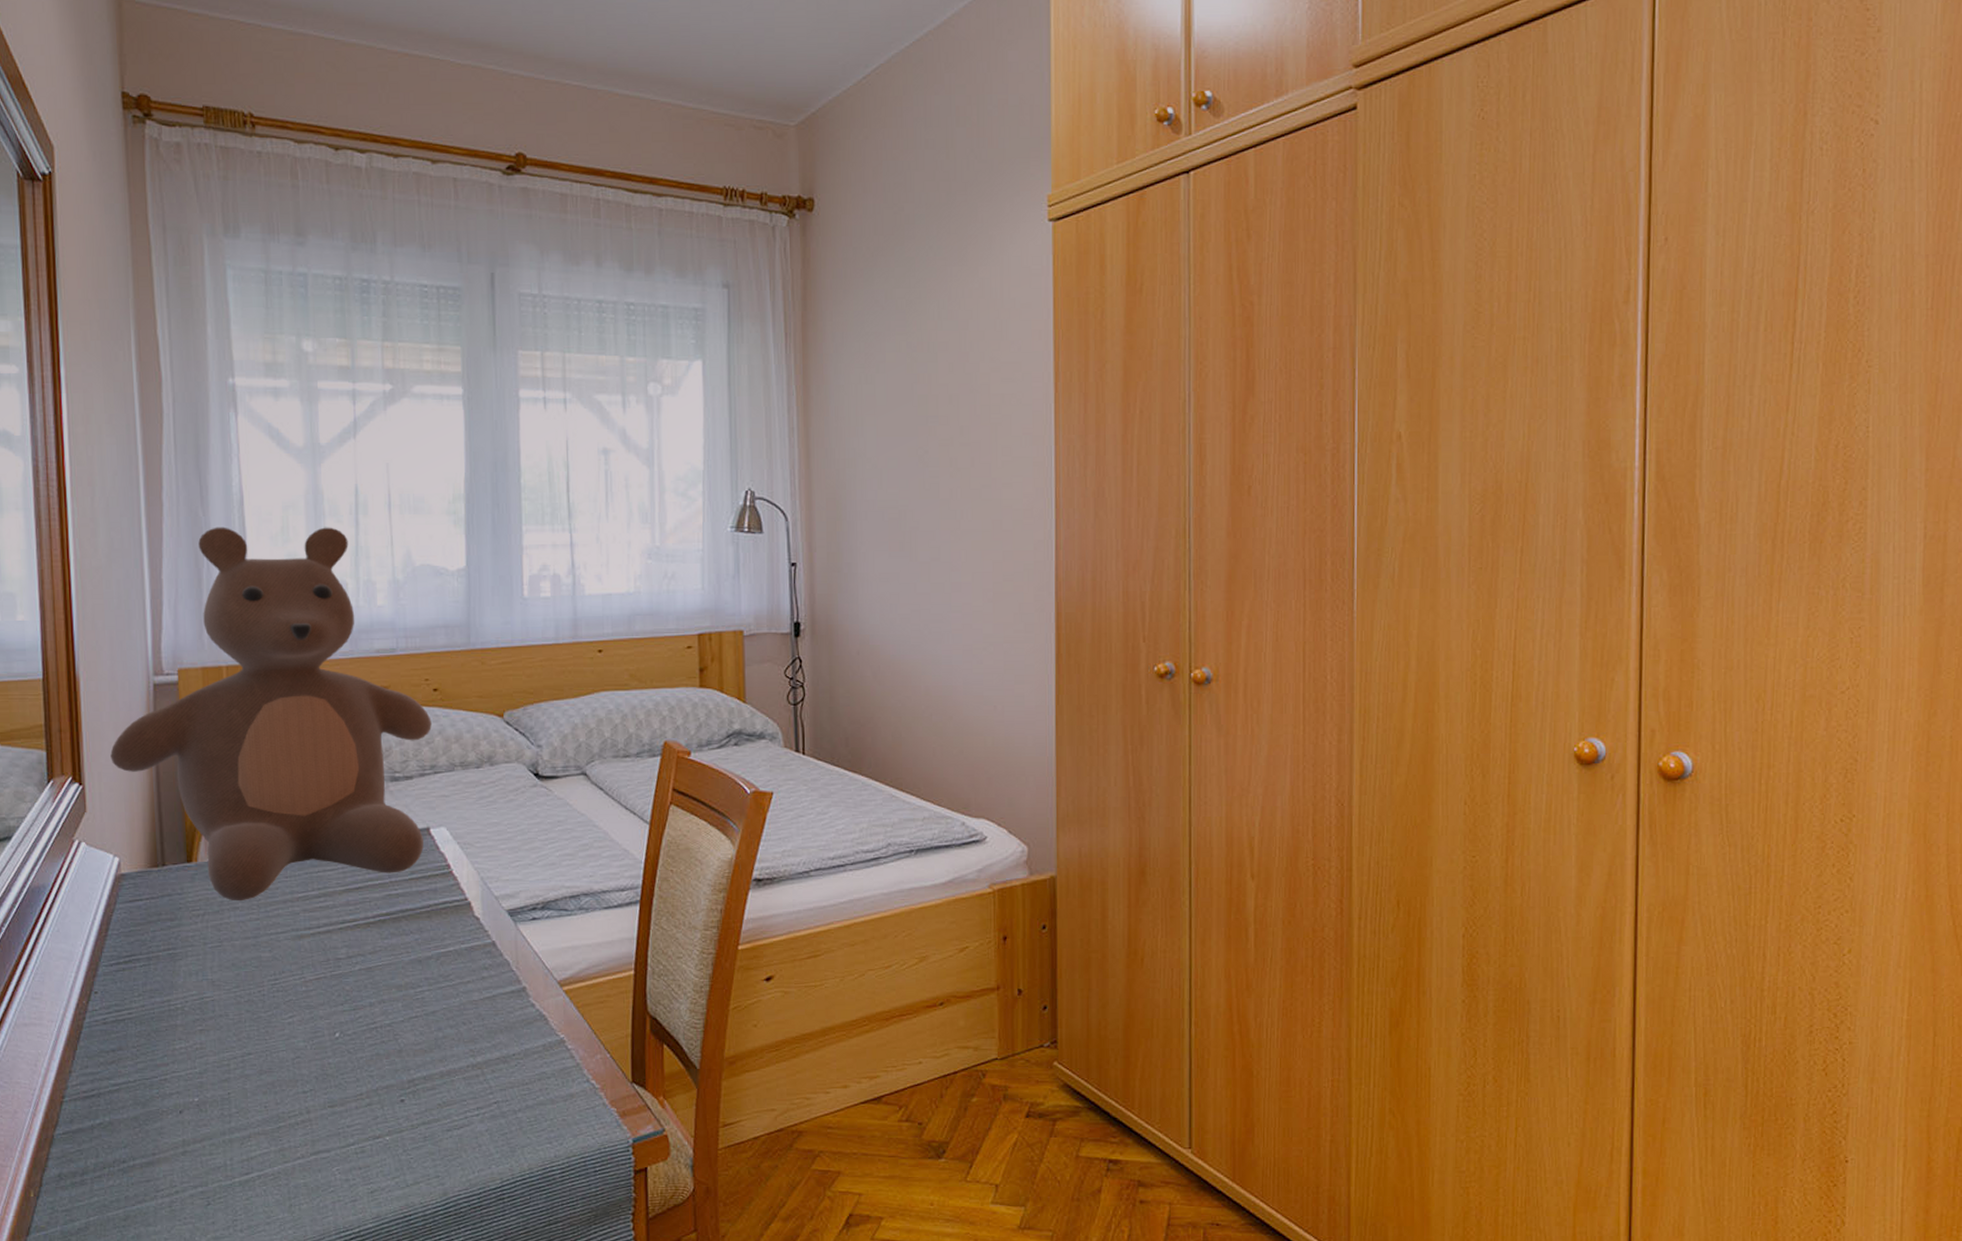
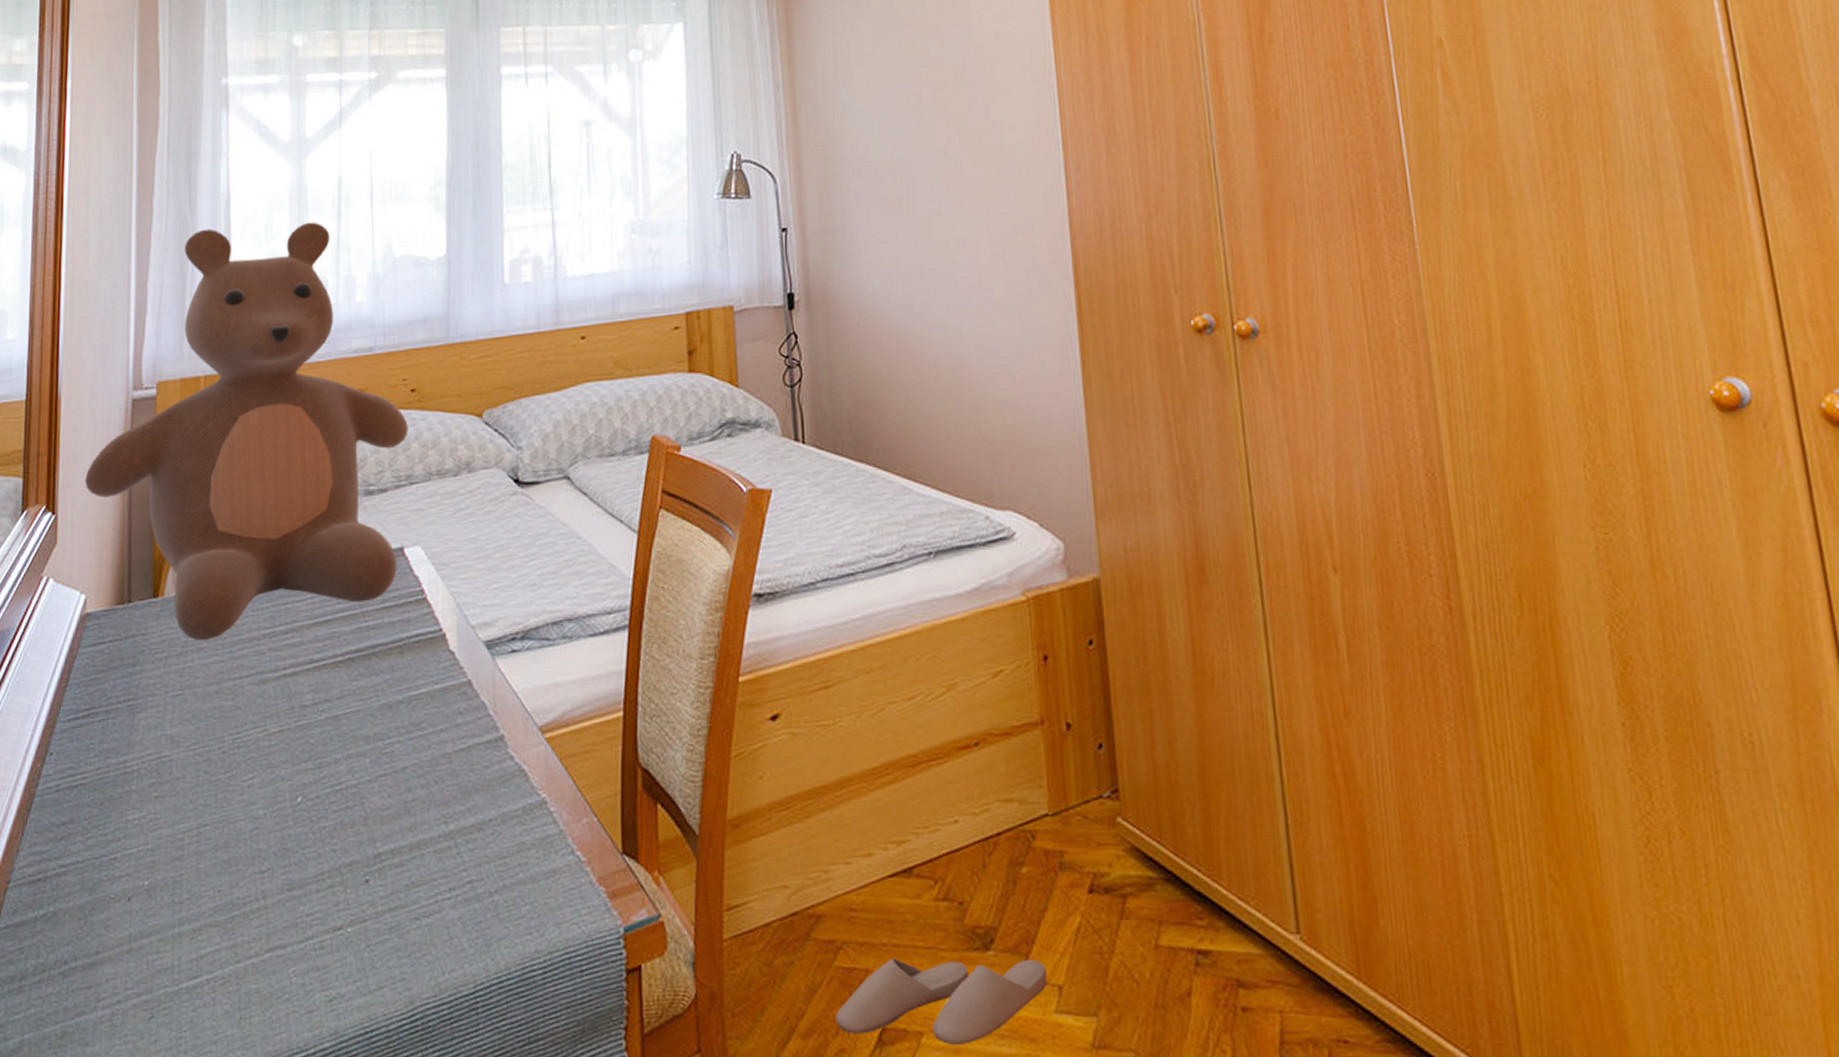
slippers: none [811,1163,987,1227] -> present [836,958,1047,1046]

